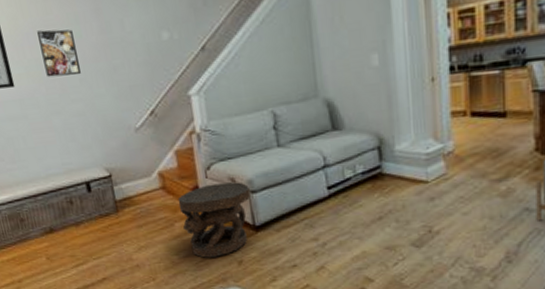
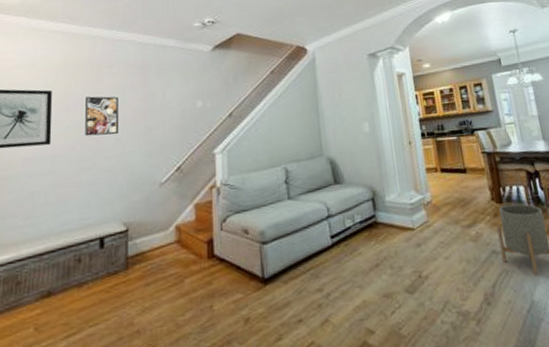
carved stool: present [177,182,251,258] -> none [191,233,261,318]

